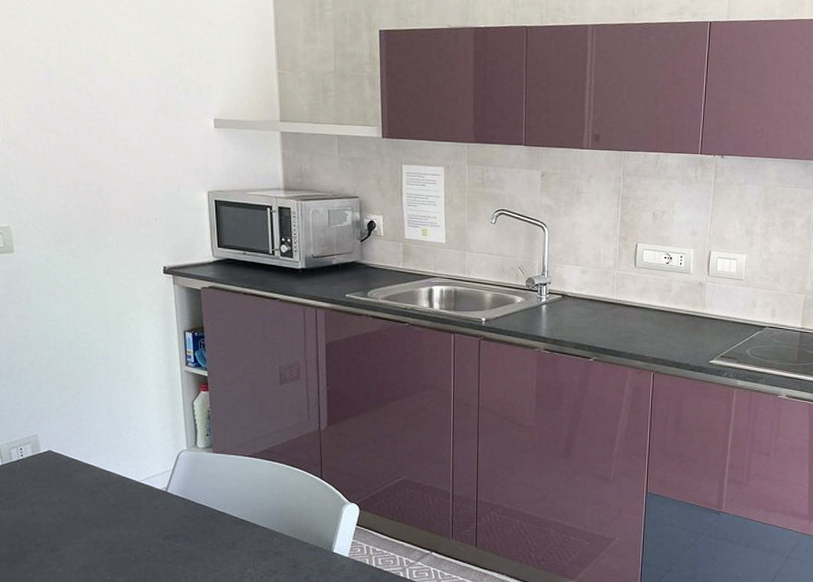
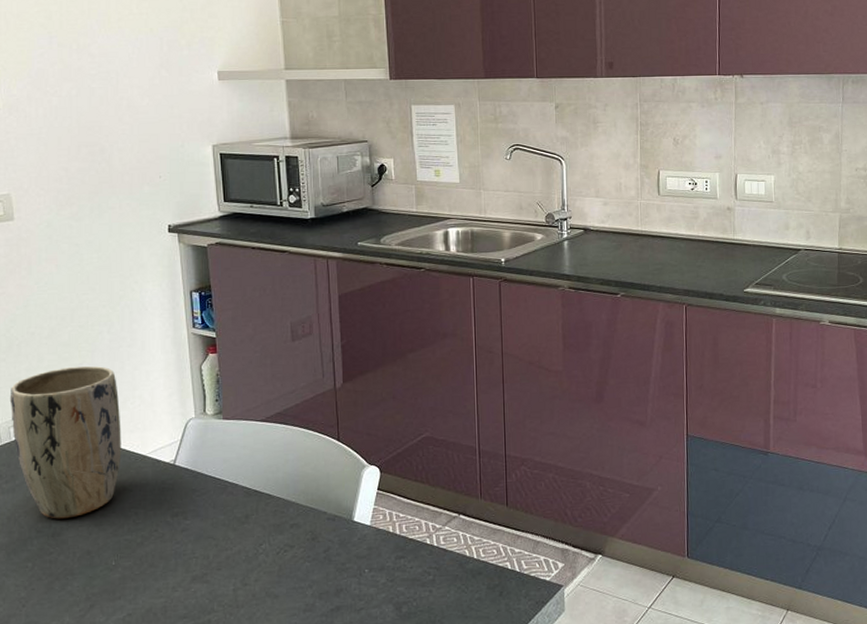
plant pot: none [10,396,117,535] -> present [9,366,122,519]

